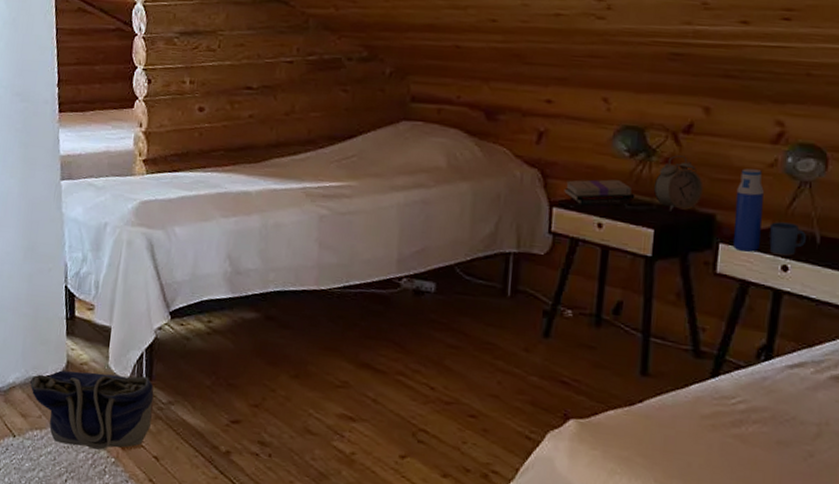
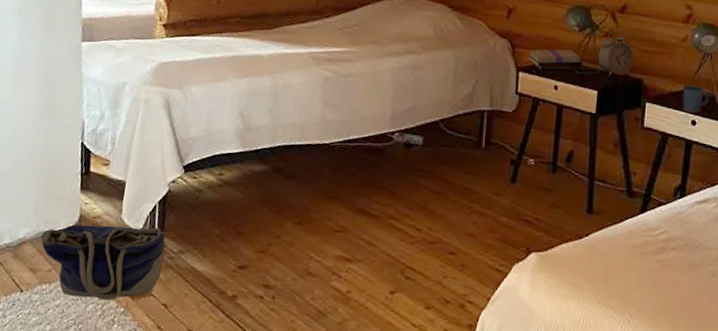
water bottle: present [733,168,764,252] -> none [656,42,678,110]

